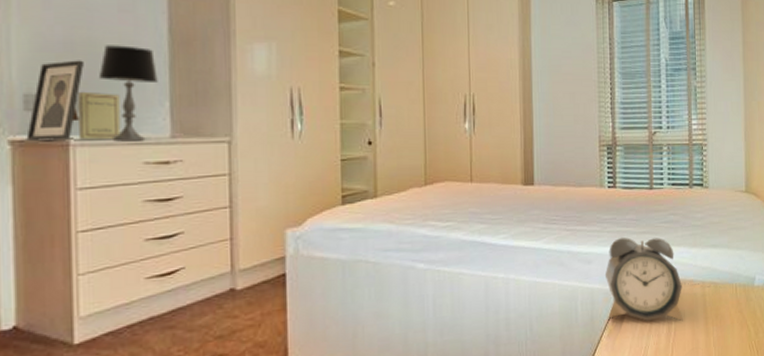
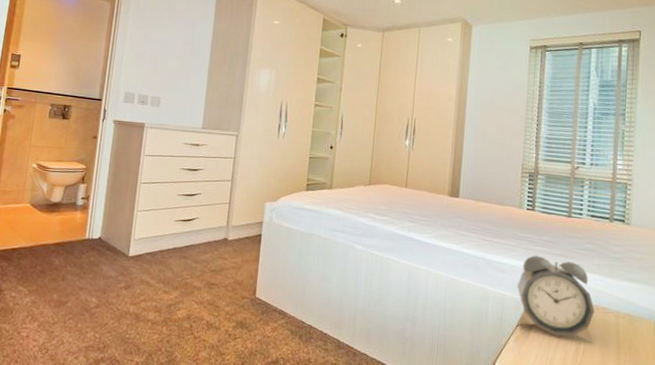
picture frame: present [26,60,84,140] -> none [122,73,159,123]
book: present [78,91,121,141] -> none [150,93,176,126]
table lamp: present [99,45,158,142] -> none [167,65,200,129]

